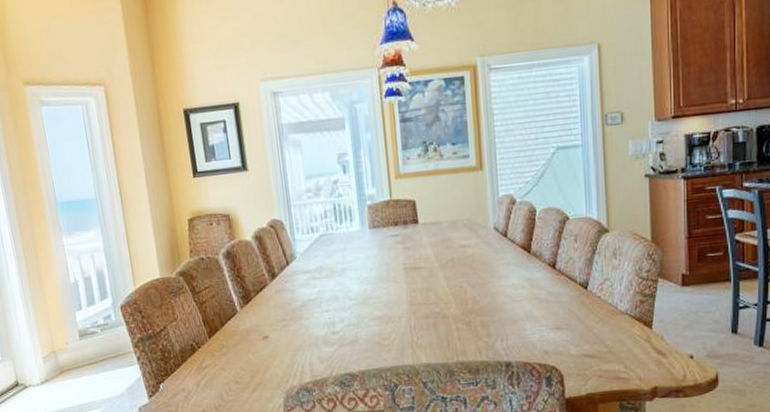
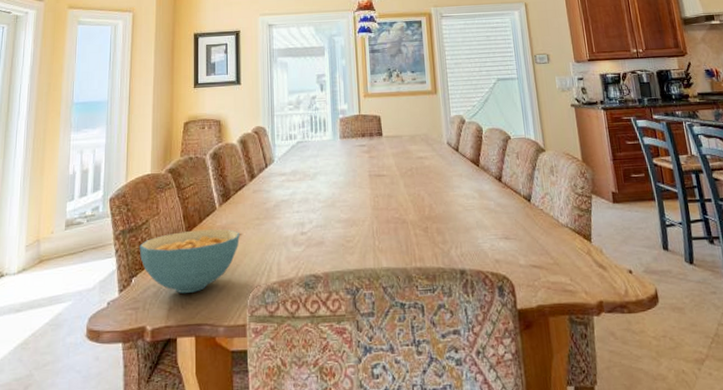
cereal bowl: none [161,332,267,397] -> present [139,229,240,293]

